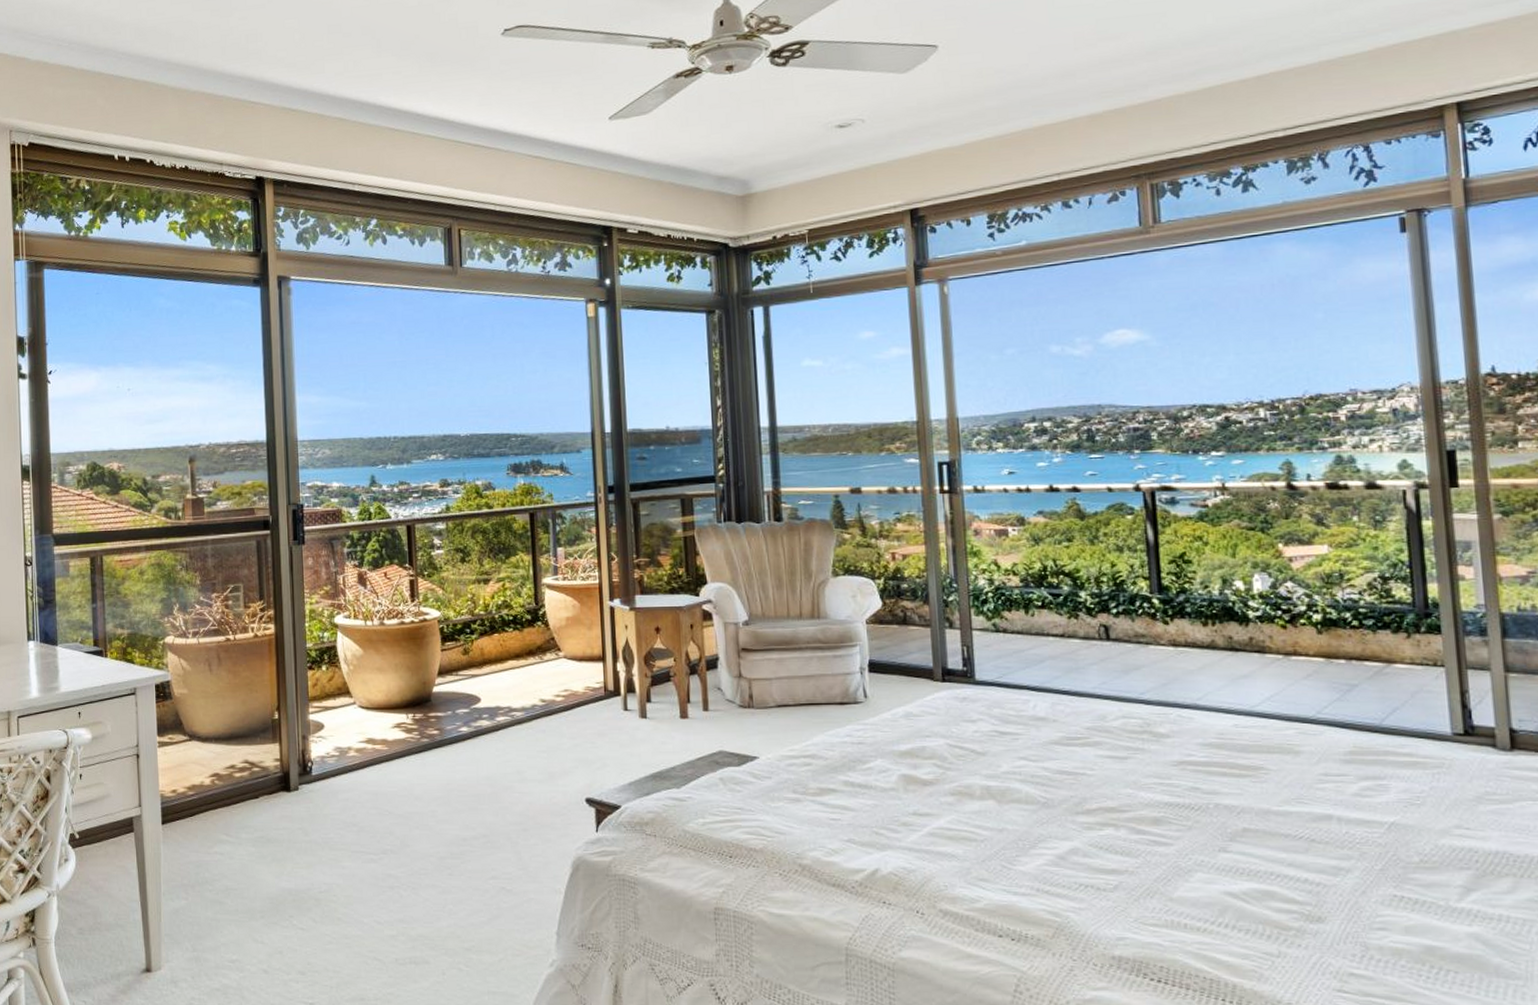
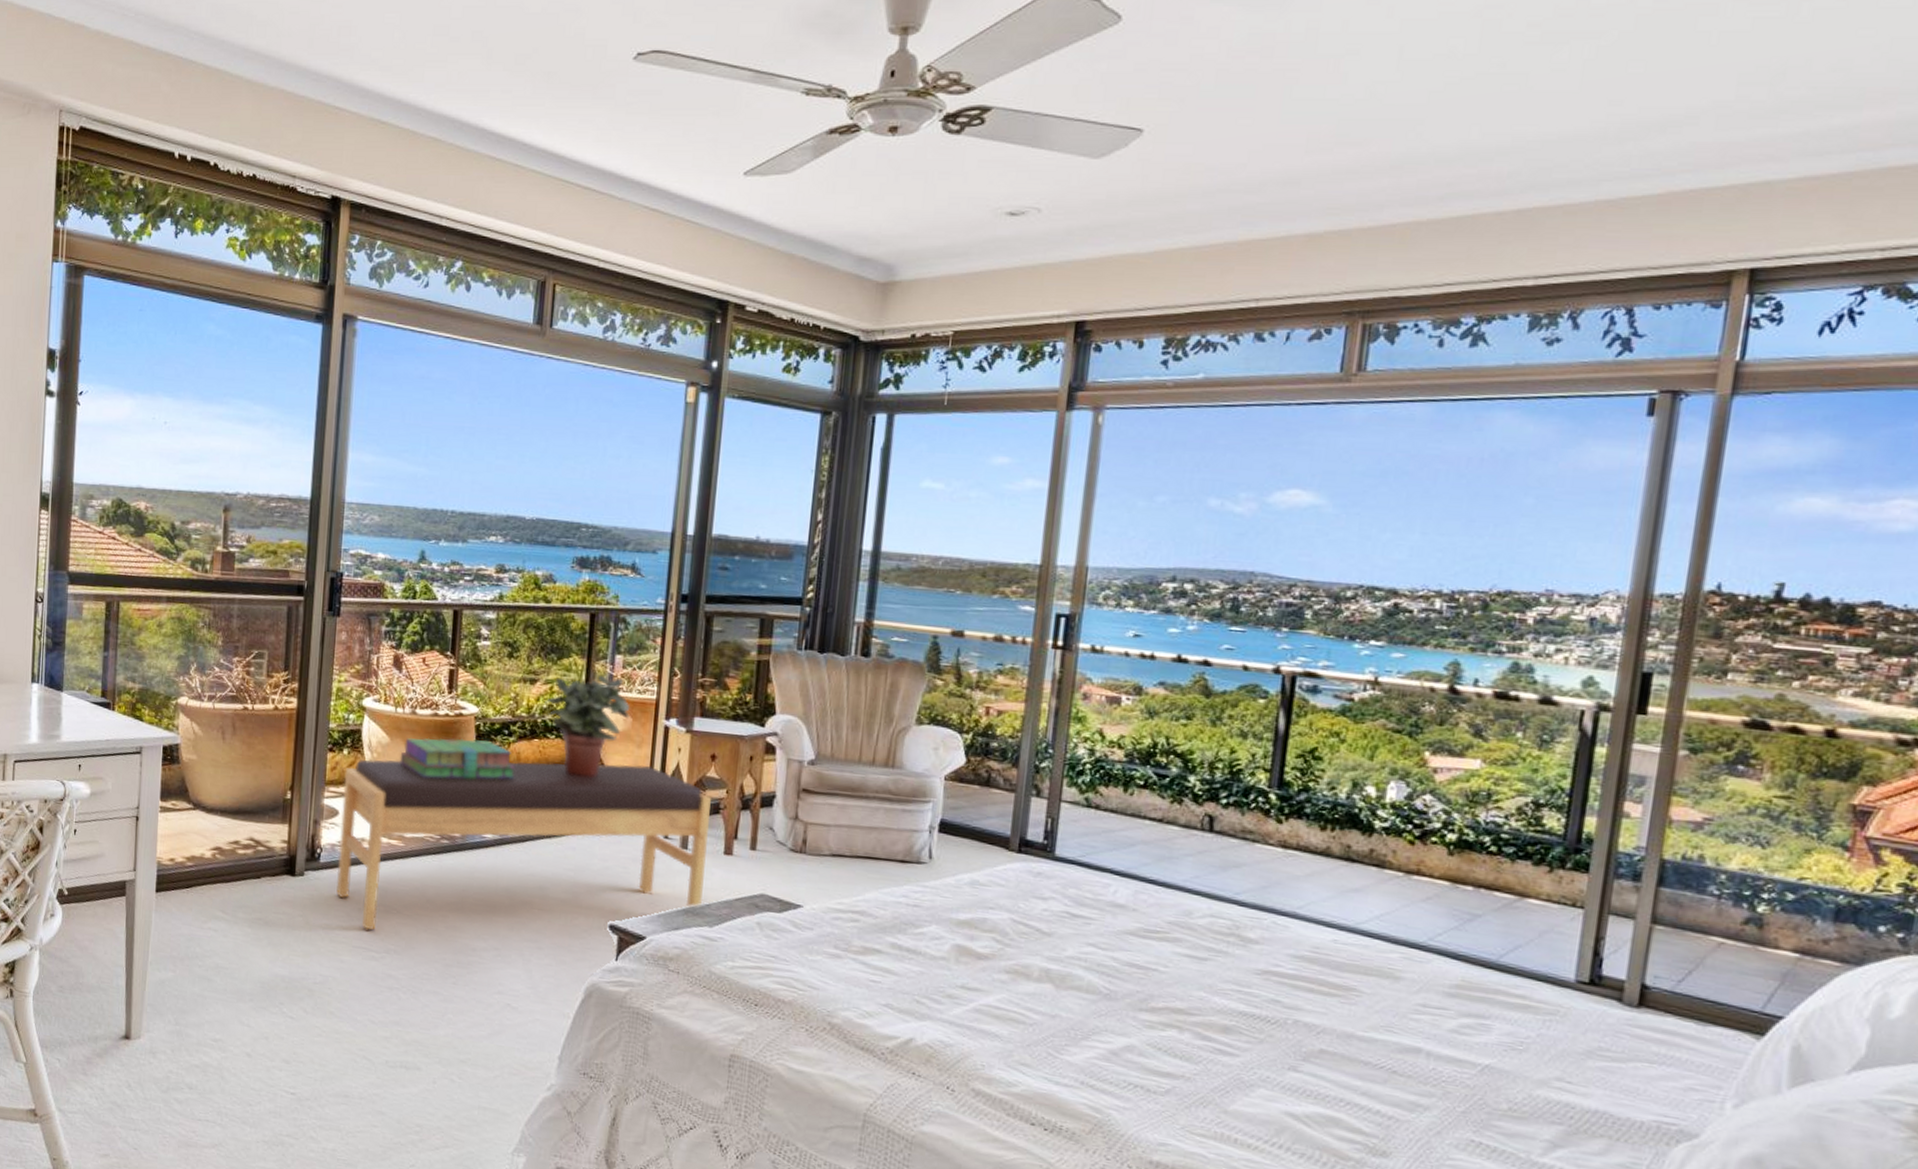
bench: none [325,645,668,834] -> present [336,759,711,930]
stack of books: none [374,640,481,683] -> present [400,737,516,779]
potted plant: none [499,568,577,663] -> present [544,676,630,777]

